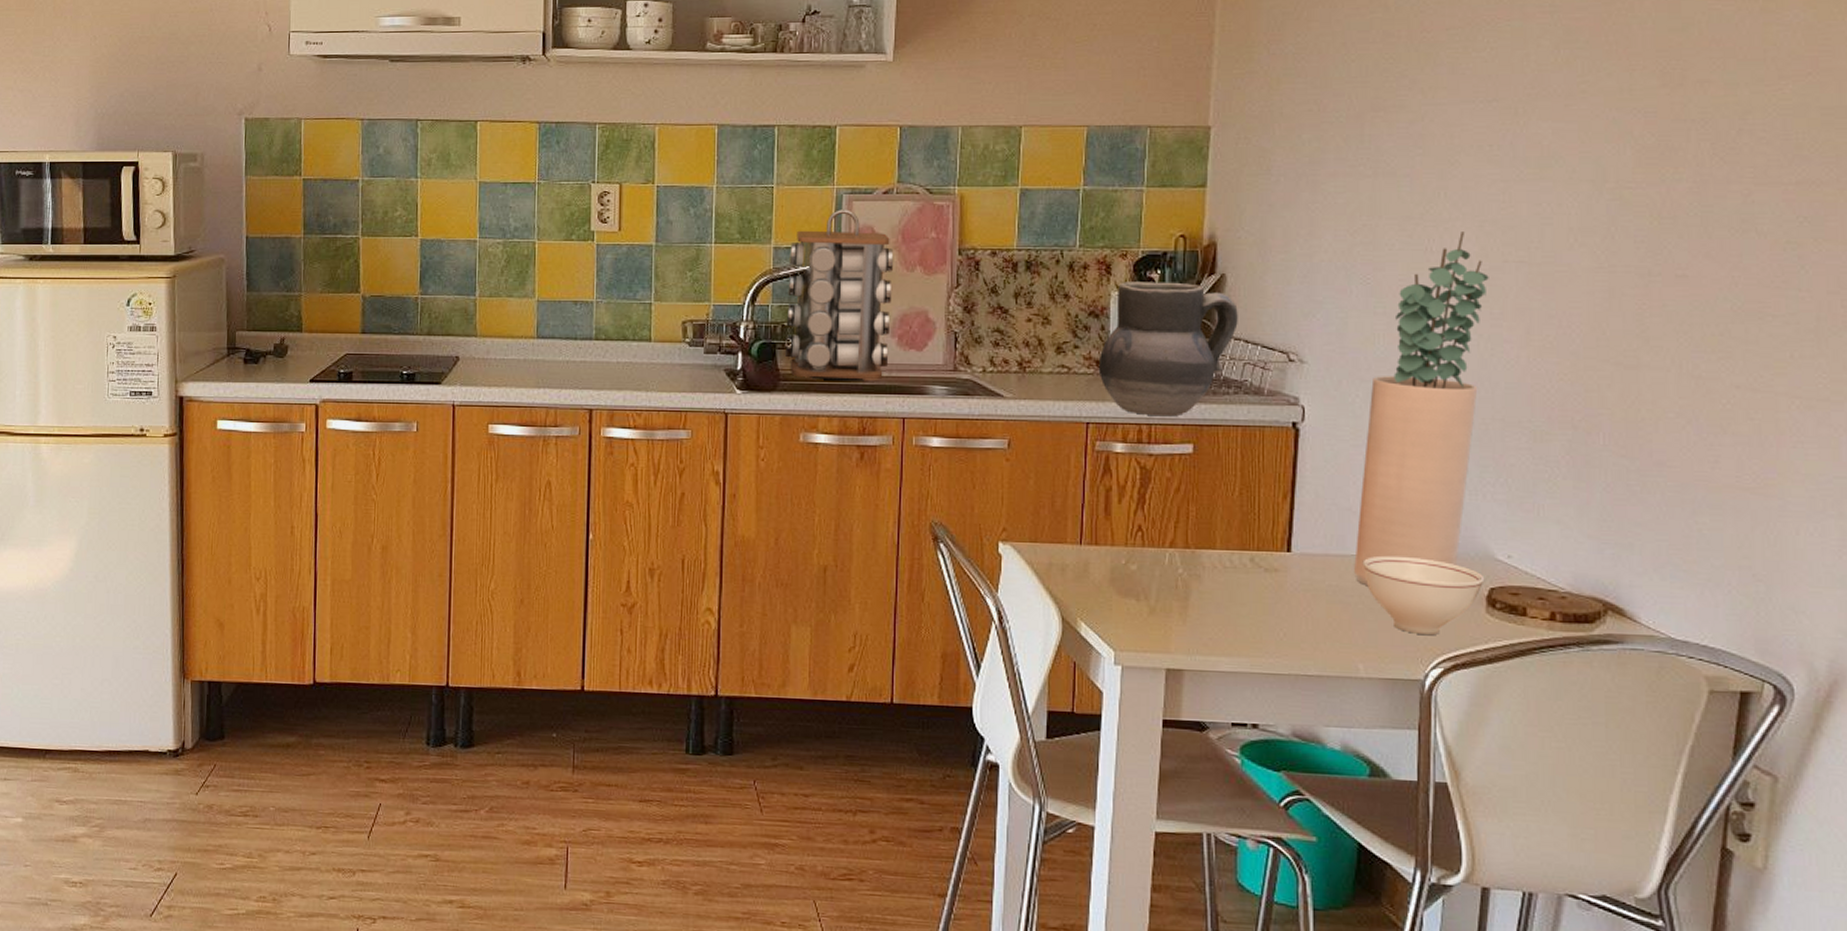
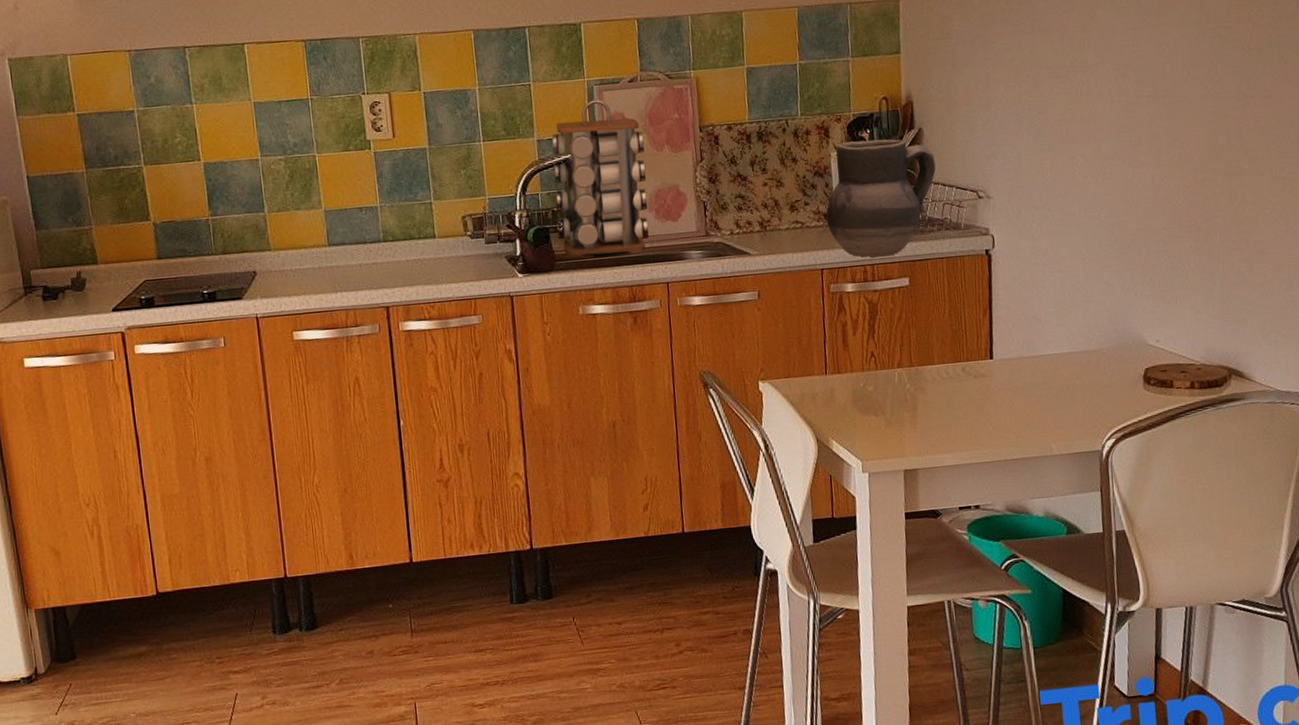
vase: present [1354,232,1489,585] -> none [1042,74,1127,379]
bowl: present [1362,555,1485,636] -> none [1048,350,1141,414]

